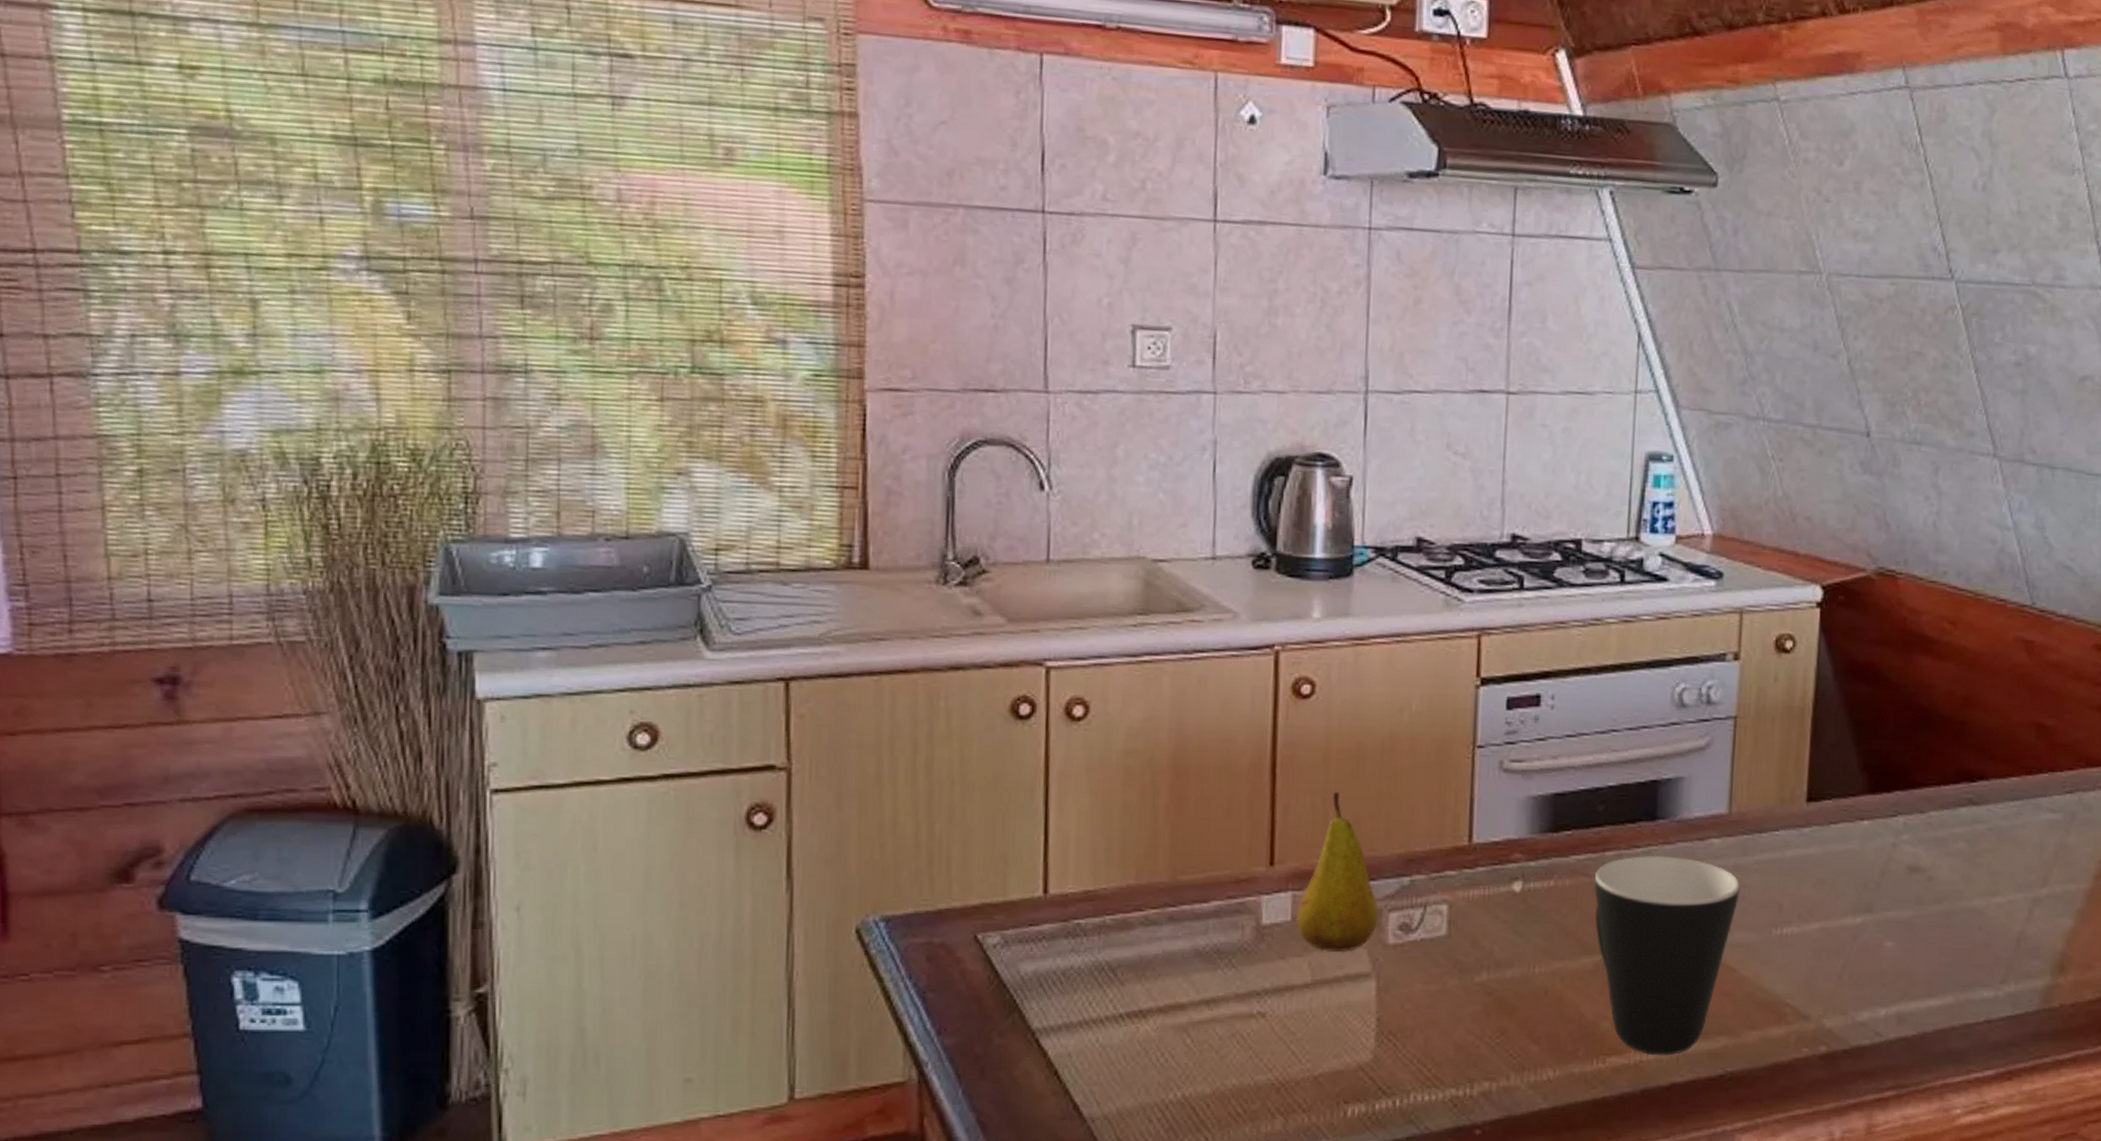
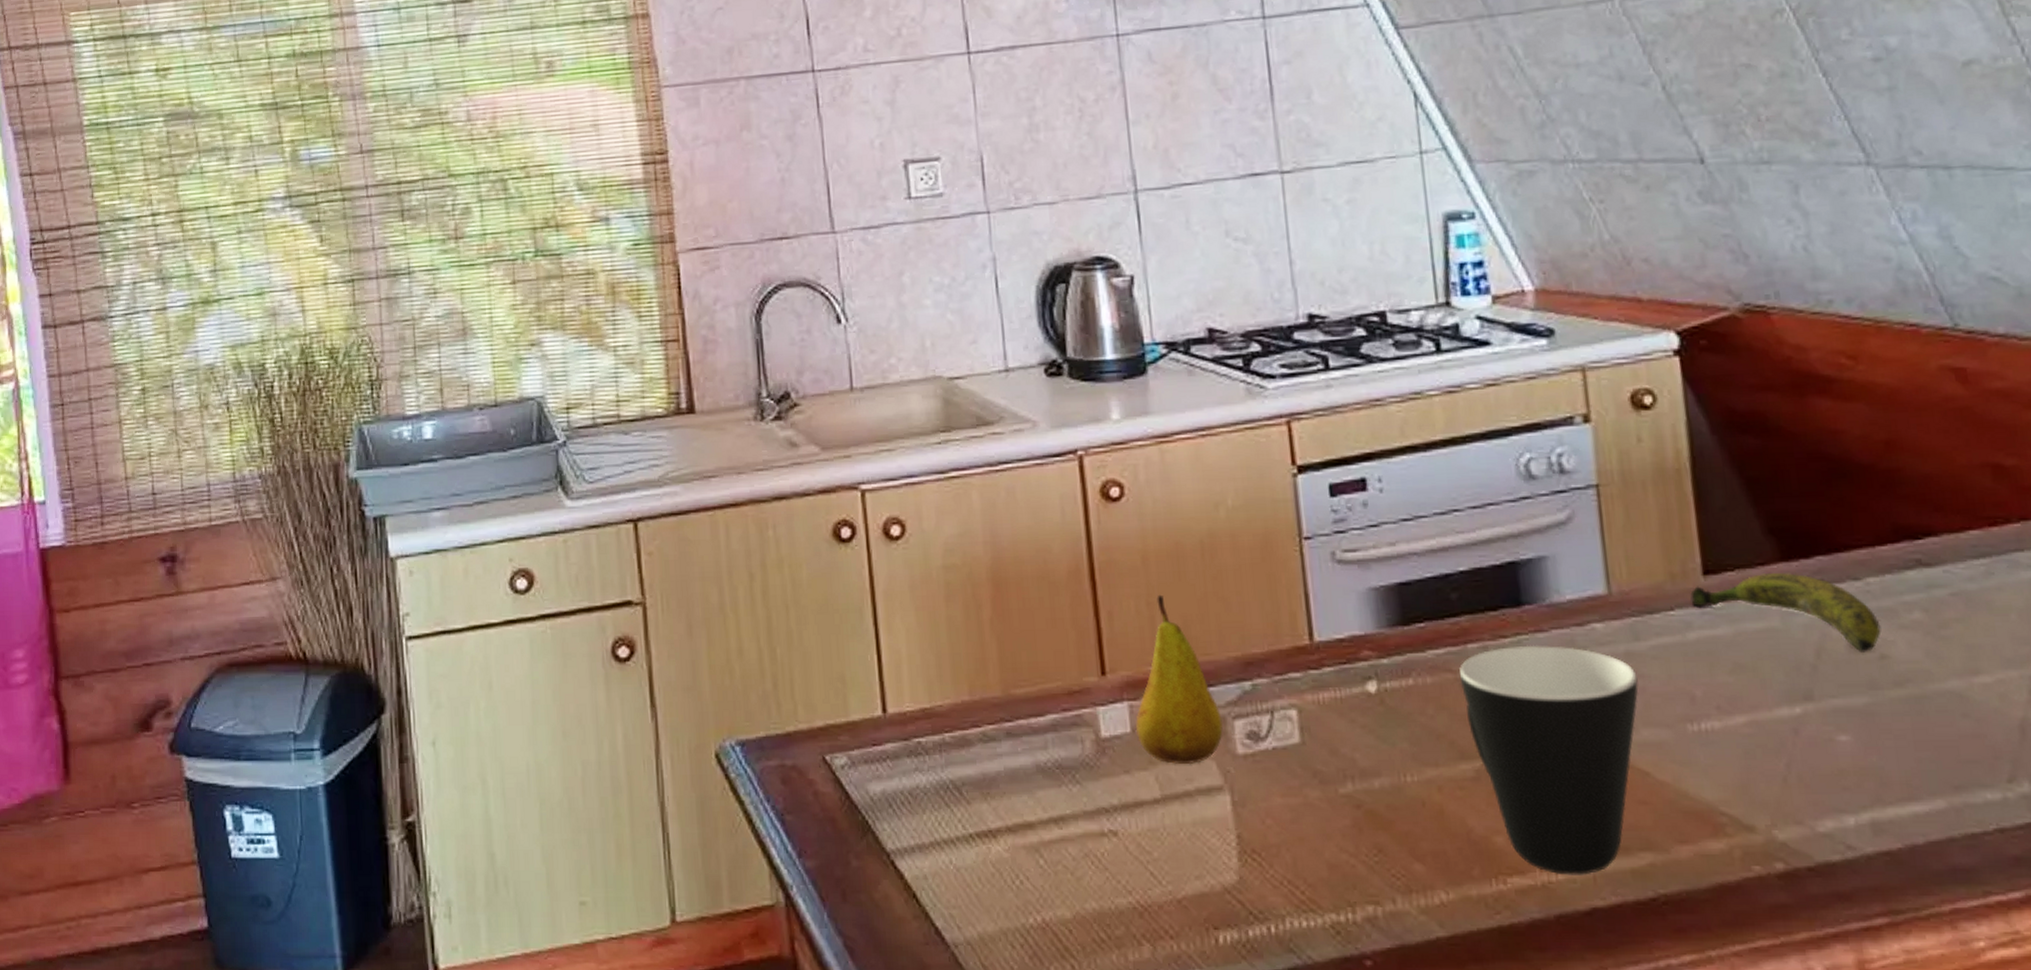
banana: none [1793,802,1933,874] -> present [1690,572,1881,653]

